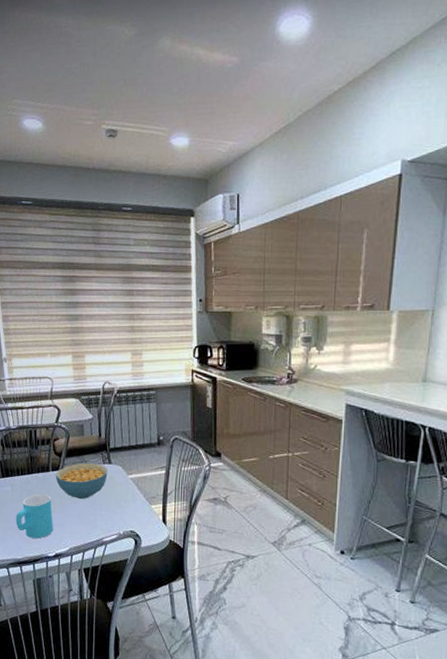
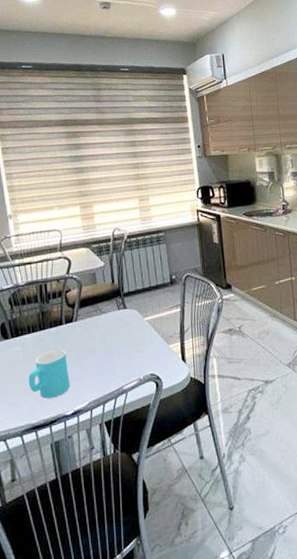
cereal bowl: present [55,462,108,499] -> none [69,310,123,349]

